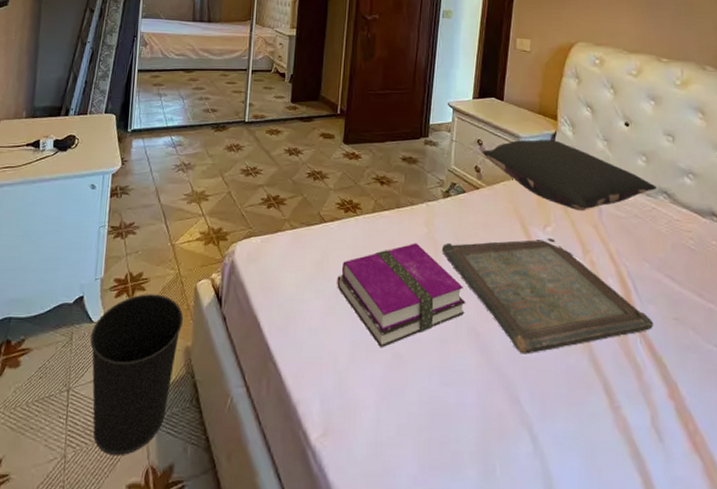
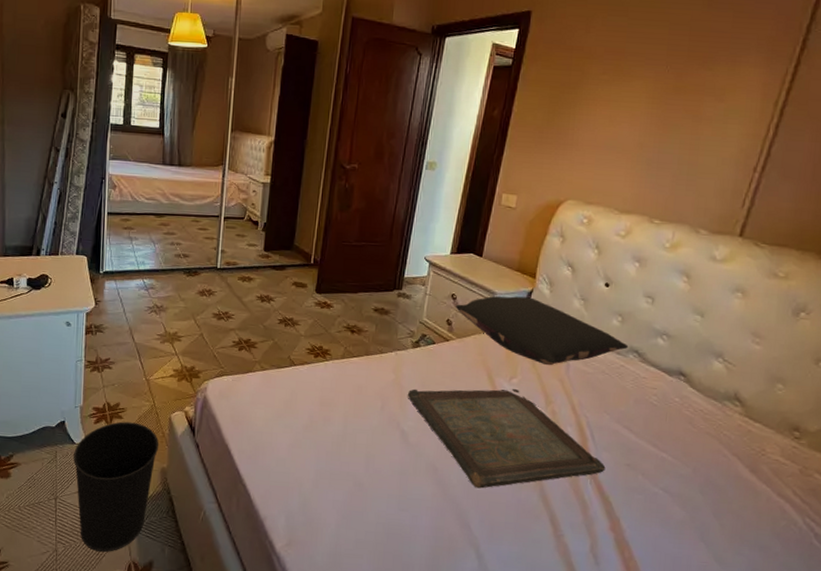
hardback book: present [337,243,466,348] -> none [304,387,427,477]

